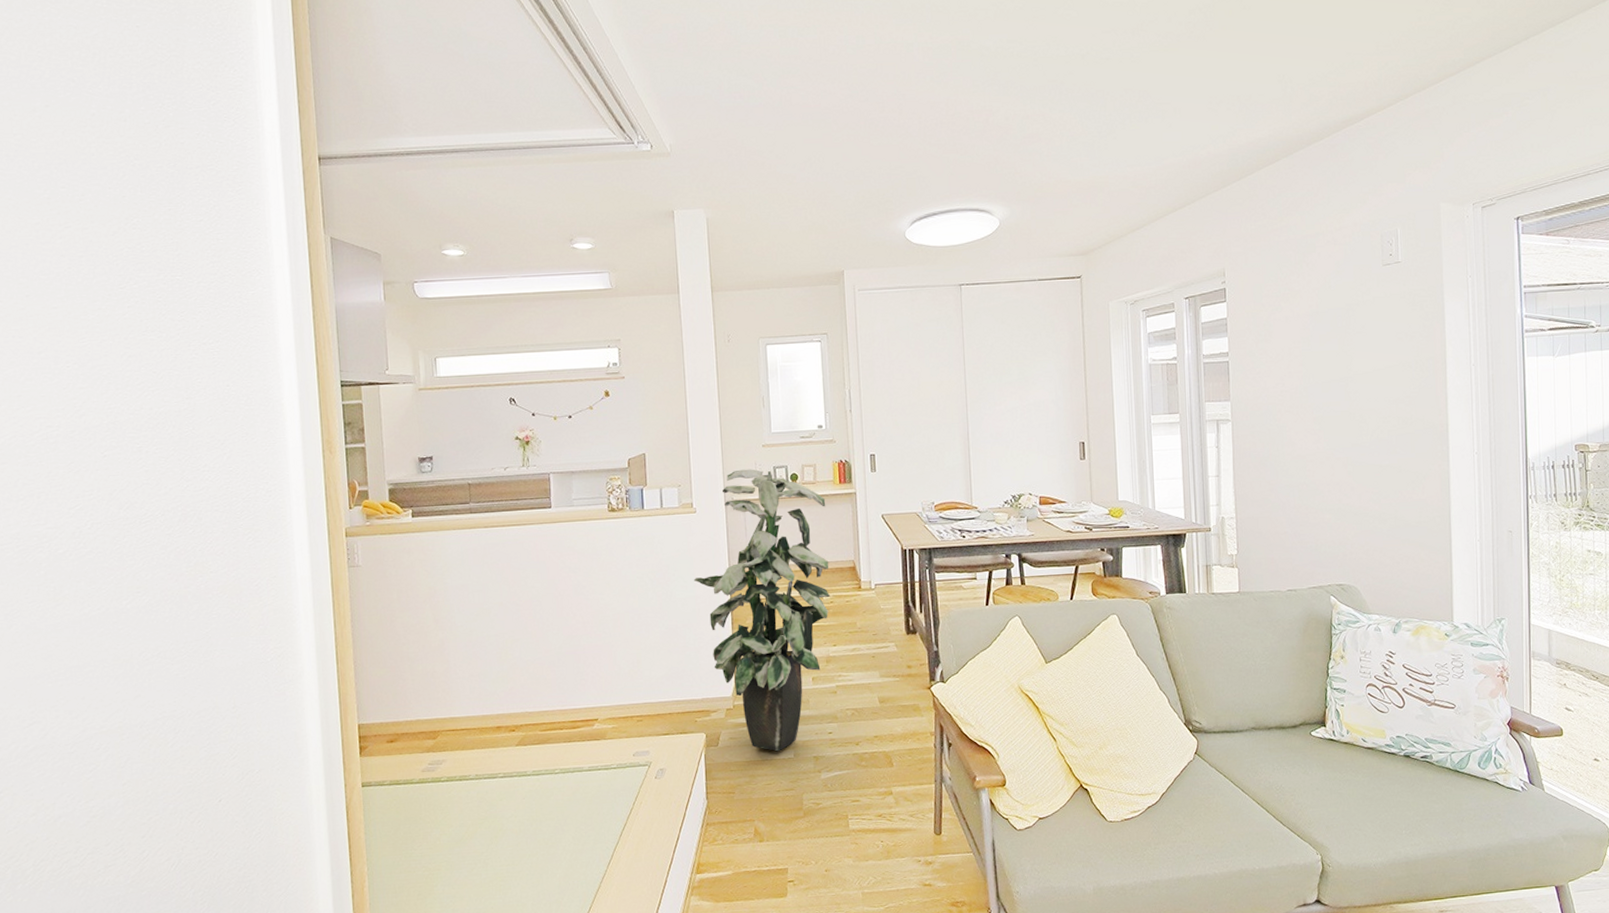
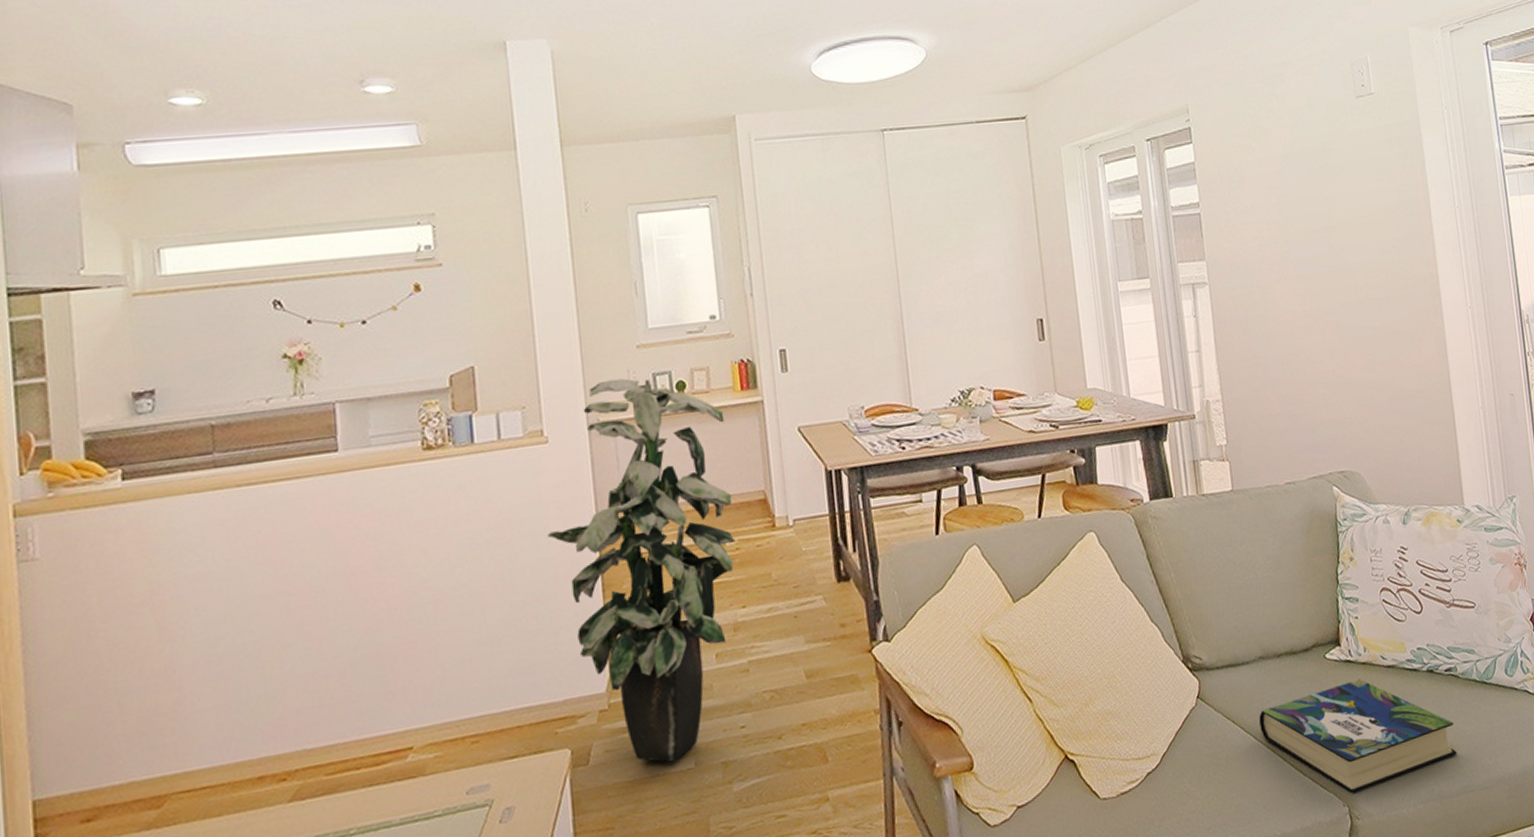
book: none [1248,755,1425,845] -> present [1259,678,1457,793]

